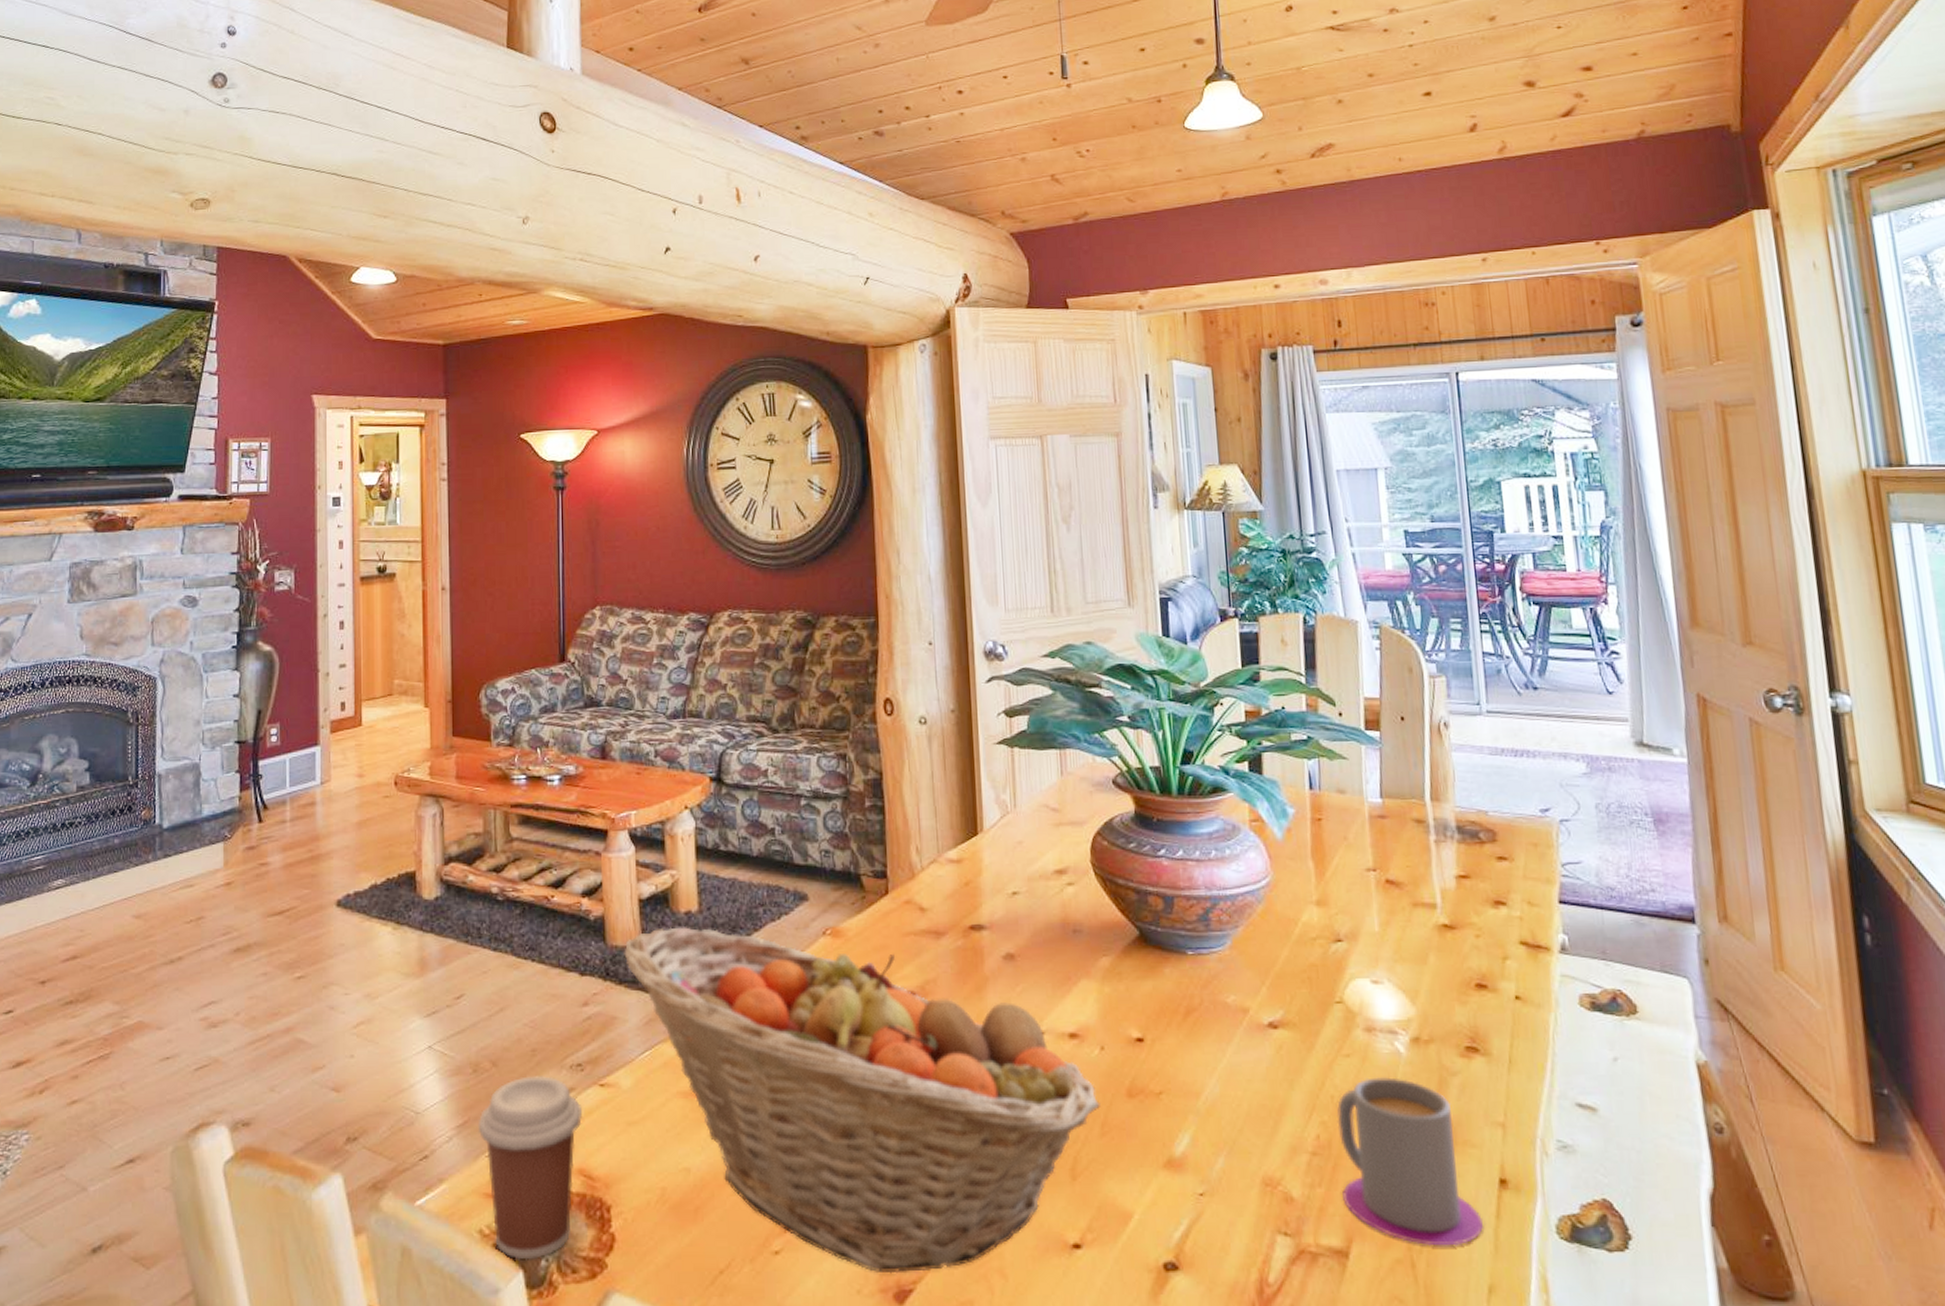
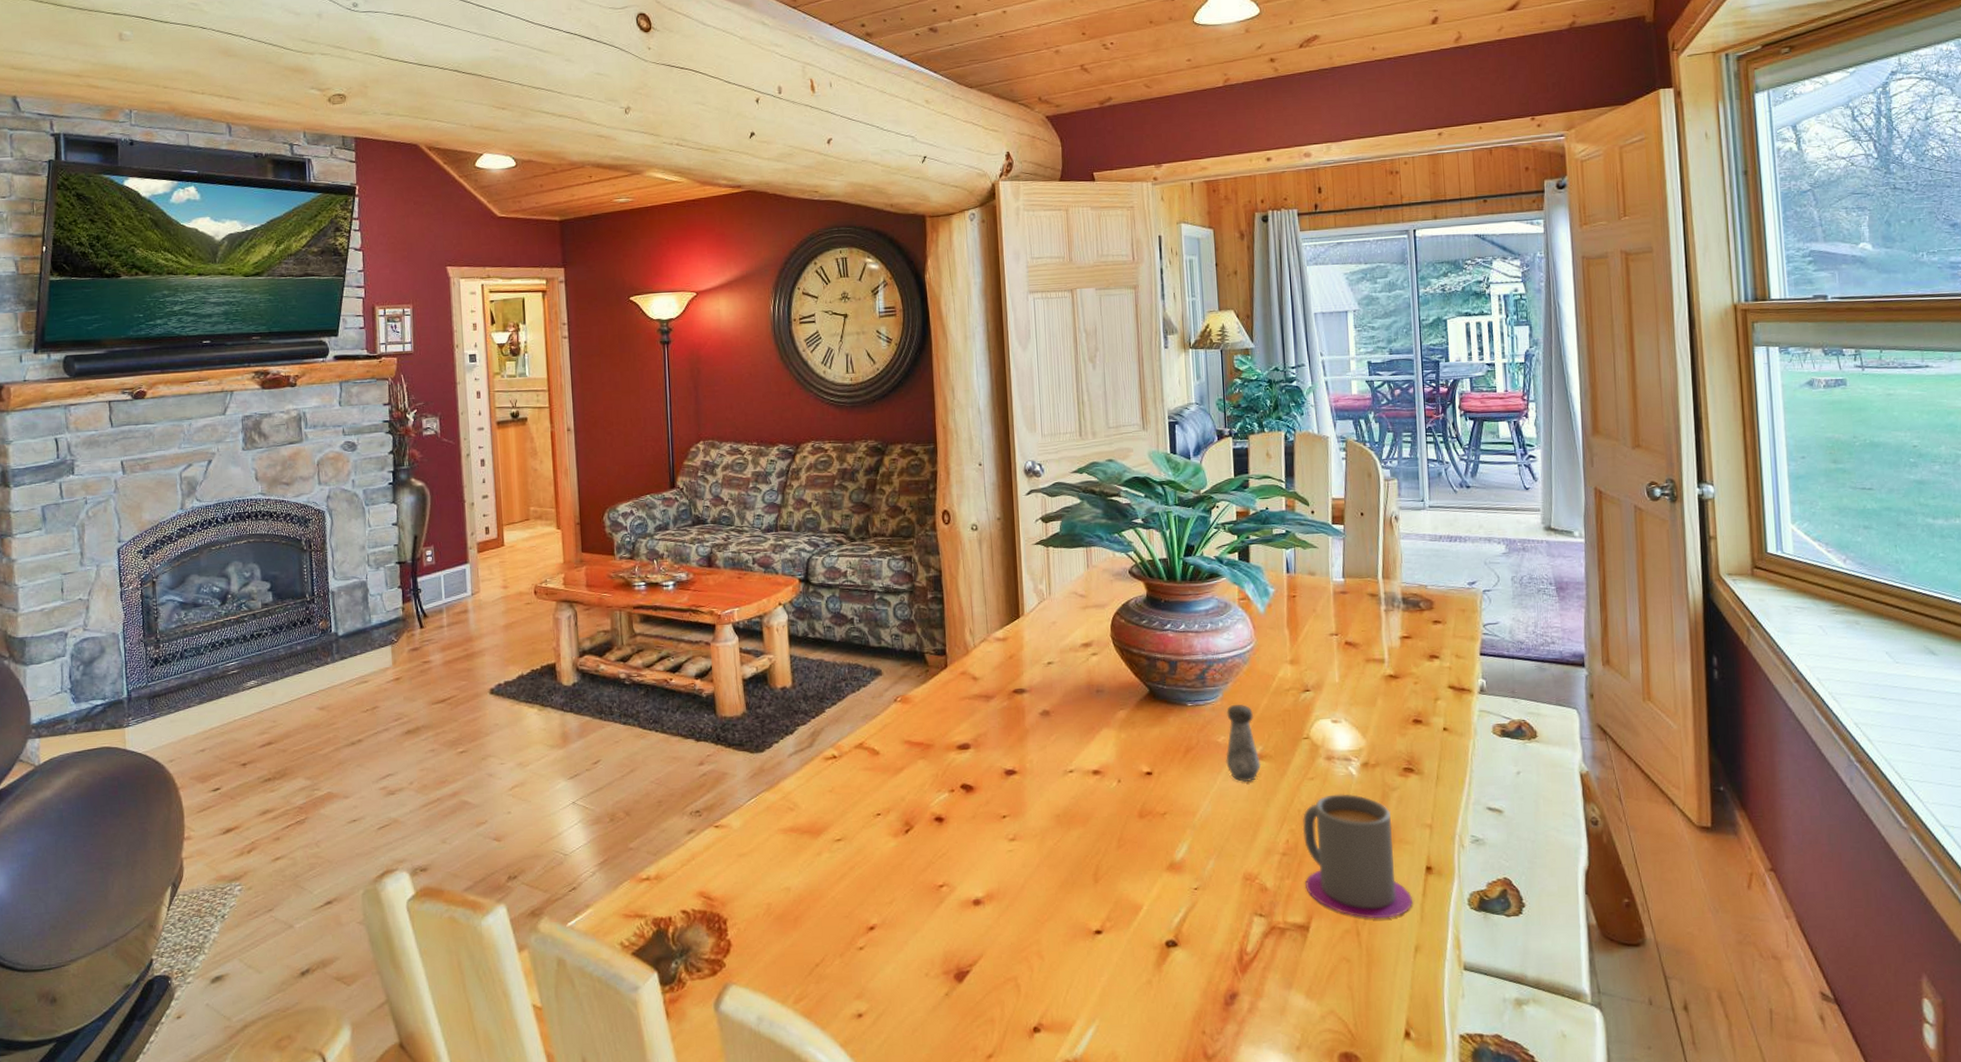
coffee cup: present [477,1076,582,1260] -> none [616,821,701,964]
fruit basket: present [624,927,1100,1274] -> none [731,699,1117,960]
salt shaker: none [1237,954,1283,1056] -> present [1226,704,1262,782]

